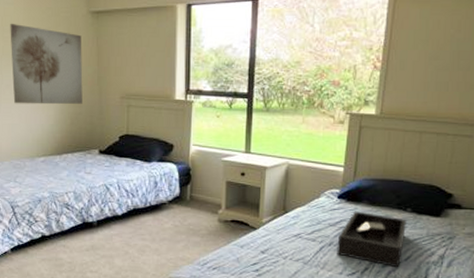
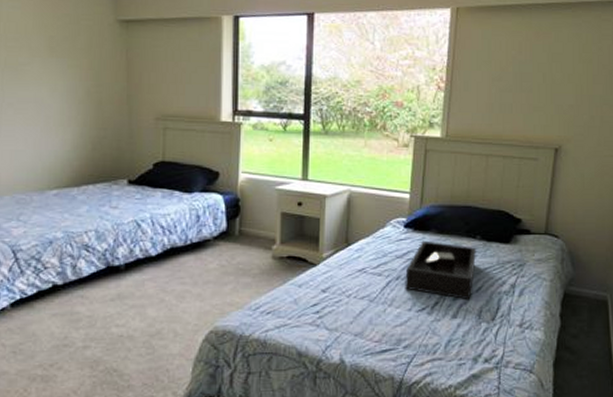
wall art: present [10,23,83,105] -> none [15,30,109,127]

